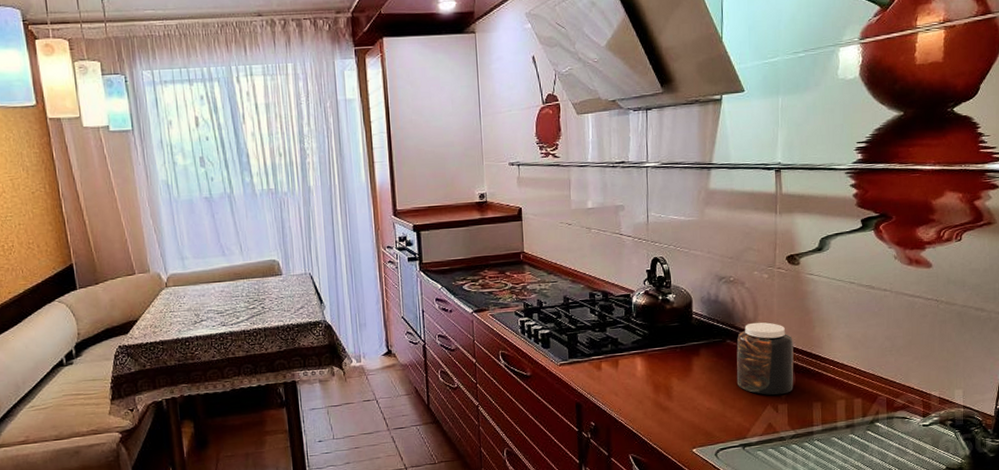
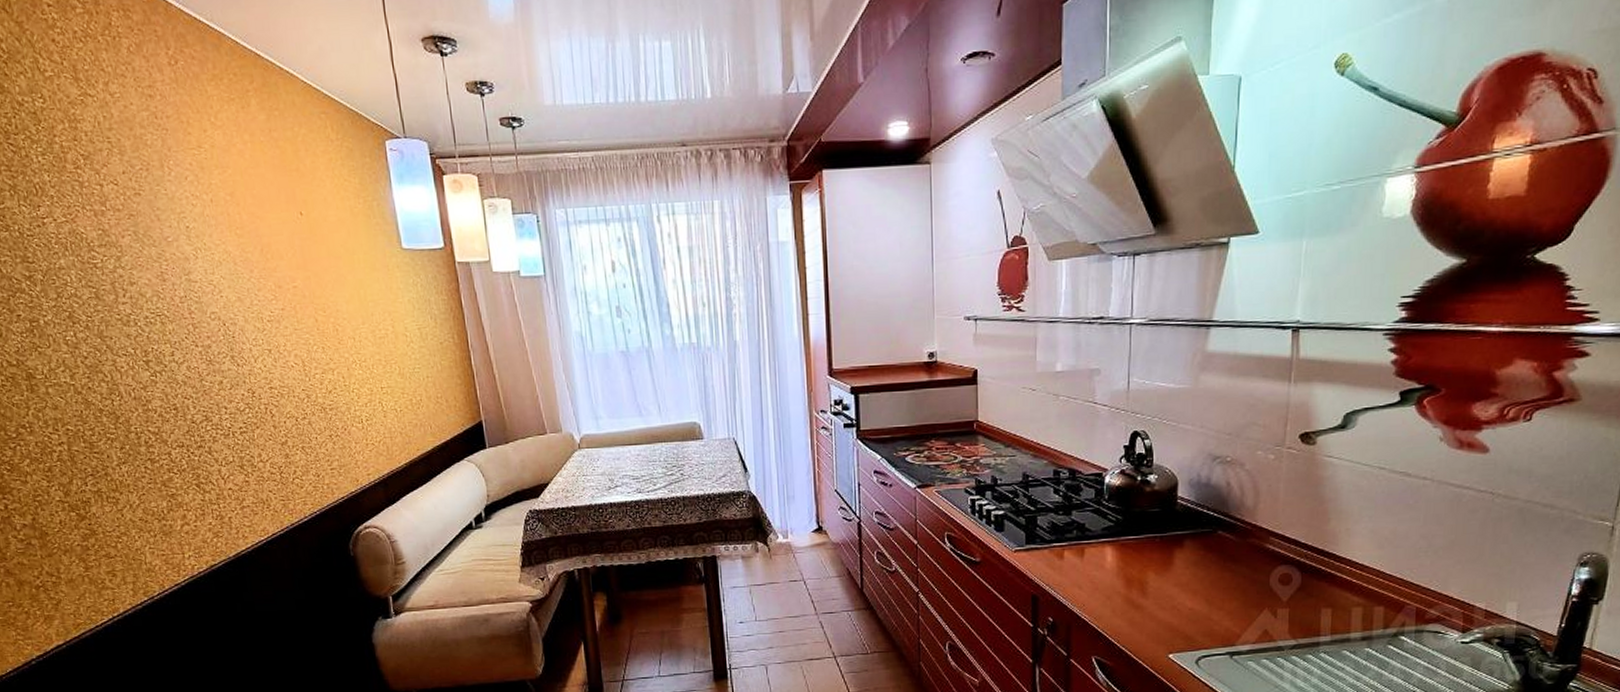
jar: present [736,322,794,395] -> none [1227,511,1301,598]

